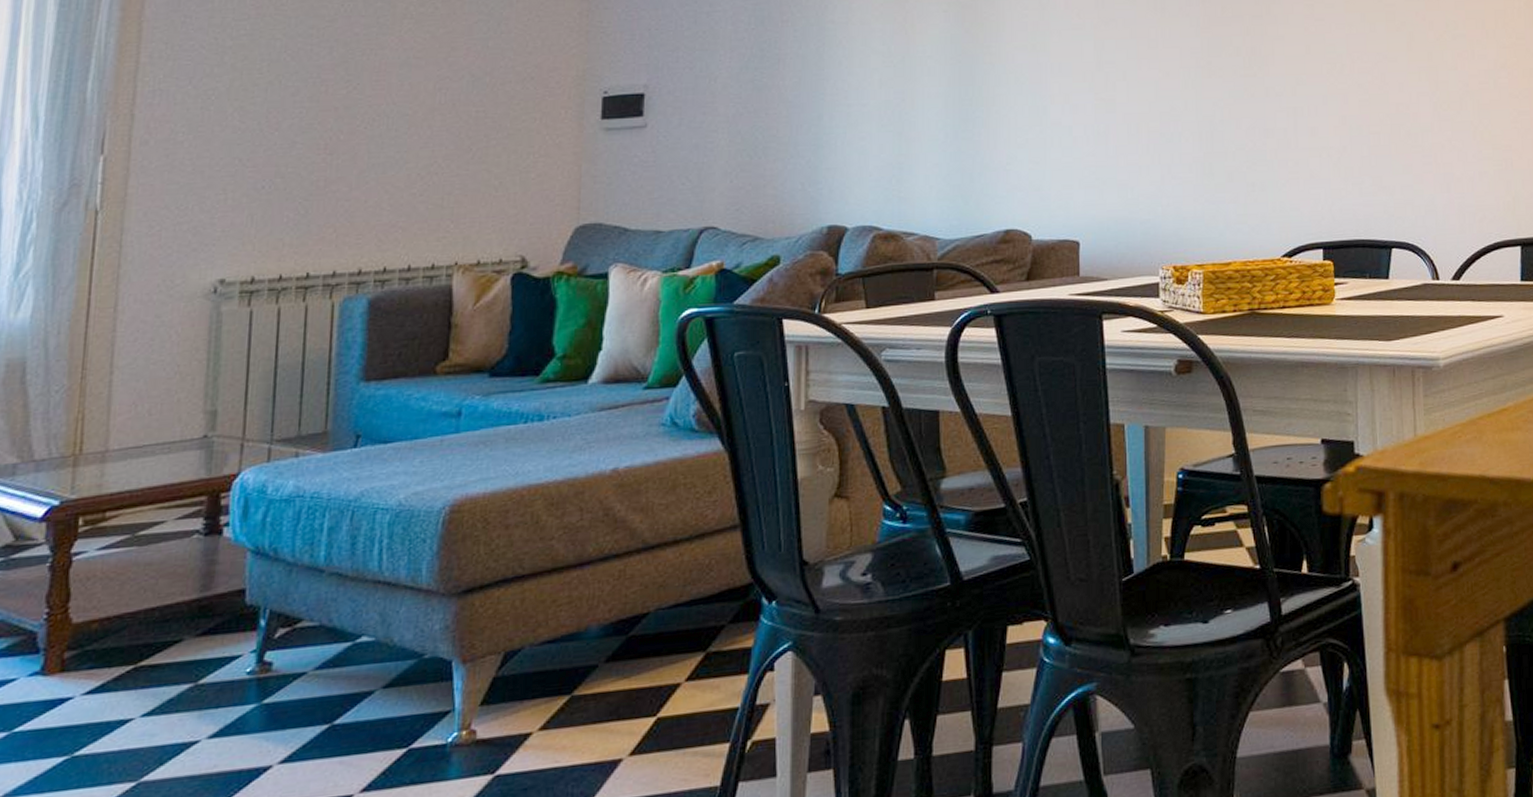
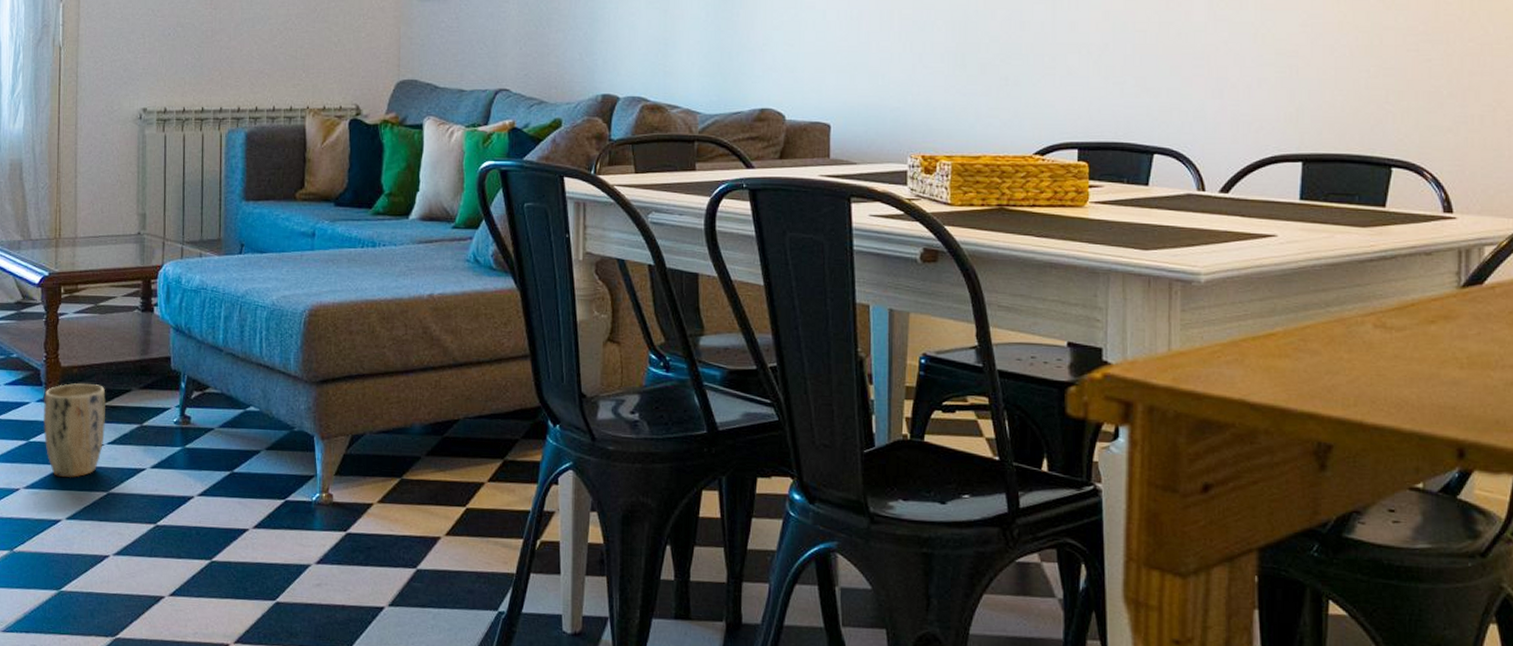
plant pot: none [37,639,143,773] -> present [42,383,107,478]

